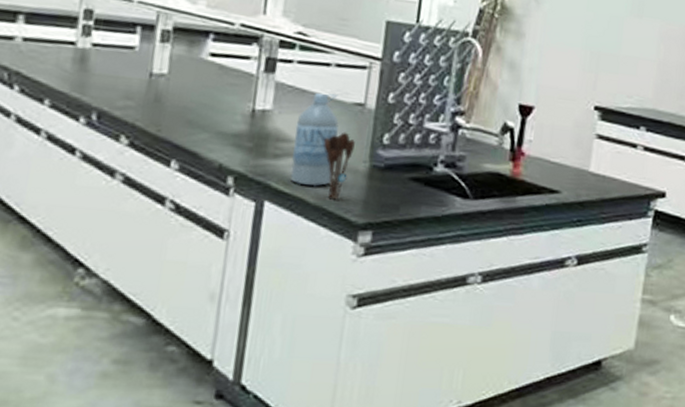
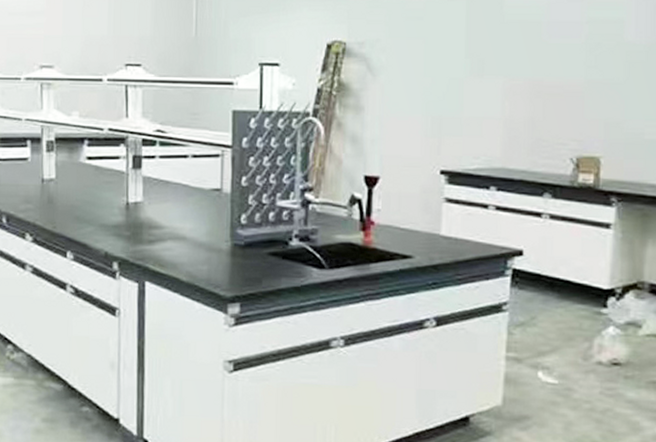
water bottle: present [290,92,339,187] -> none [164,182,200,266]
utensil holder: present [323,132,355,200] -> none [190,216,216,277]

